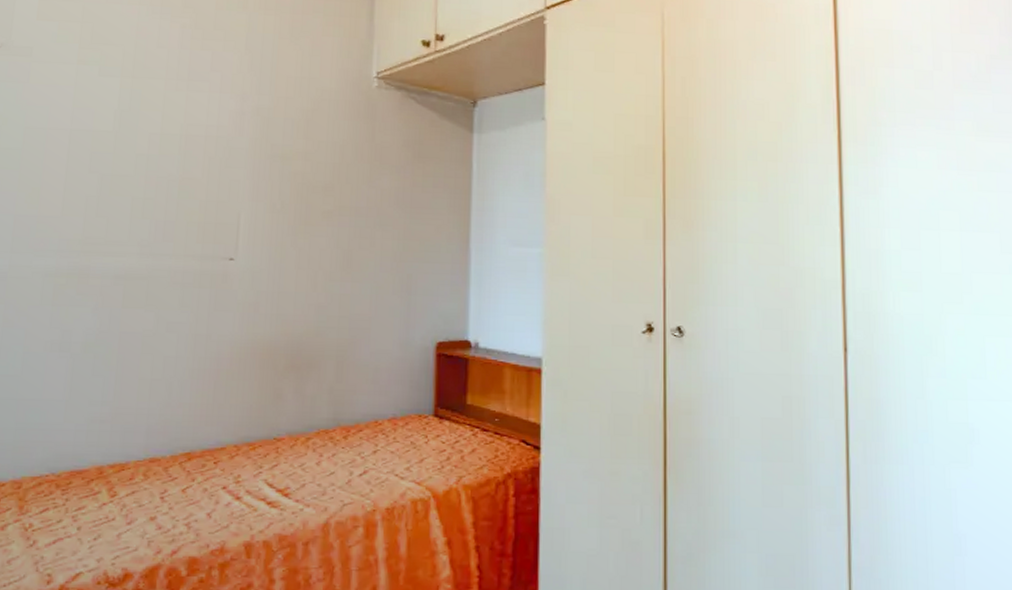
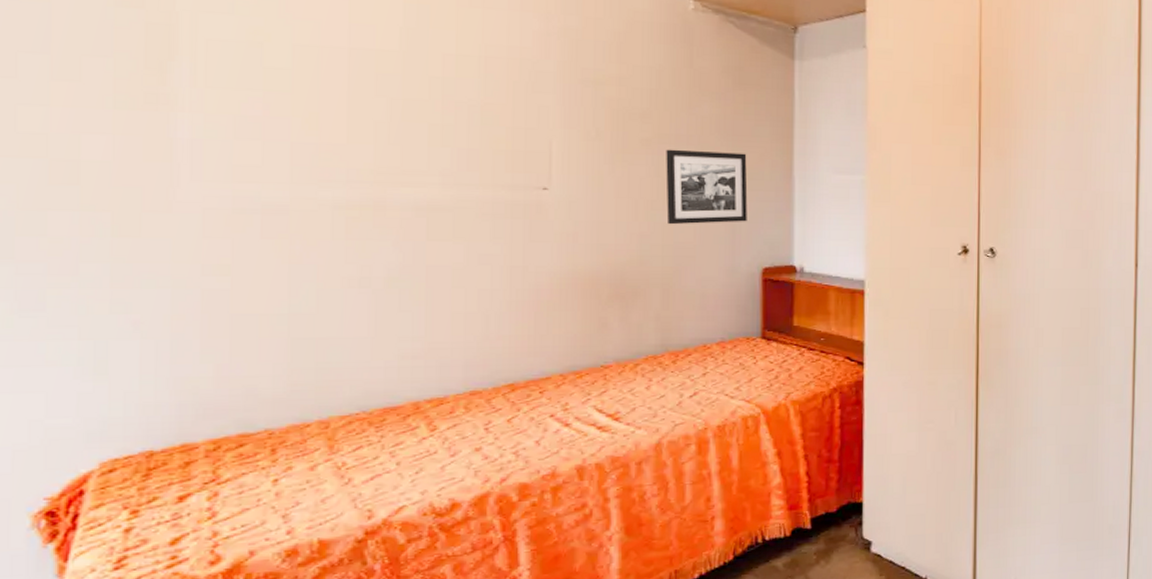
picture frame: none [344,221,424,297] -> present [666,149,748,225]

